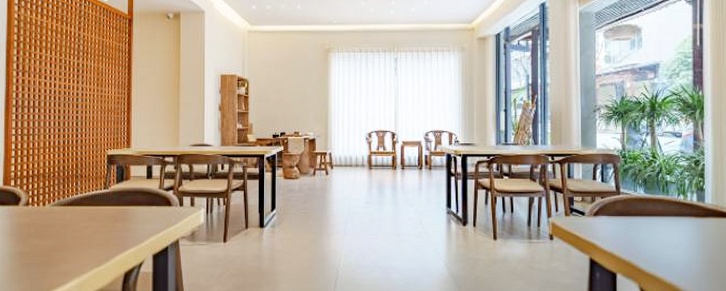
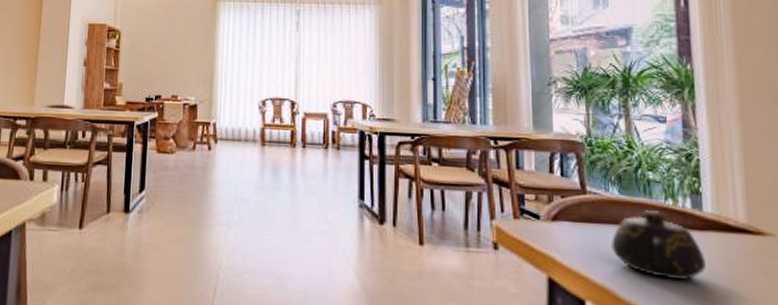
teapot: none [637,204,705,254] -> present [611,210,706,280]

